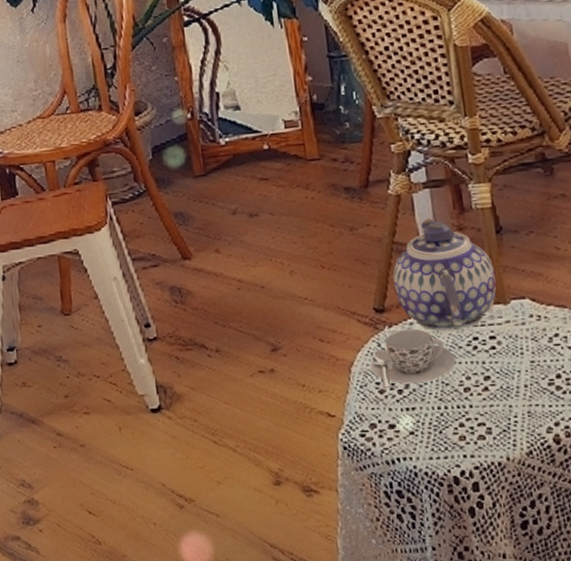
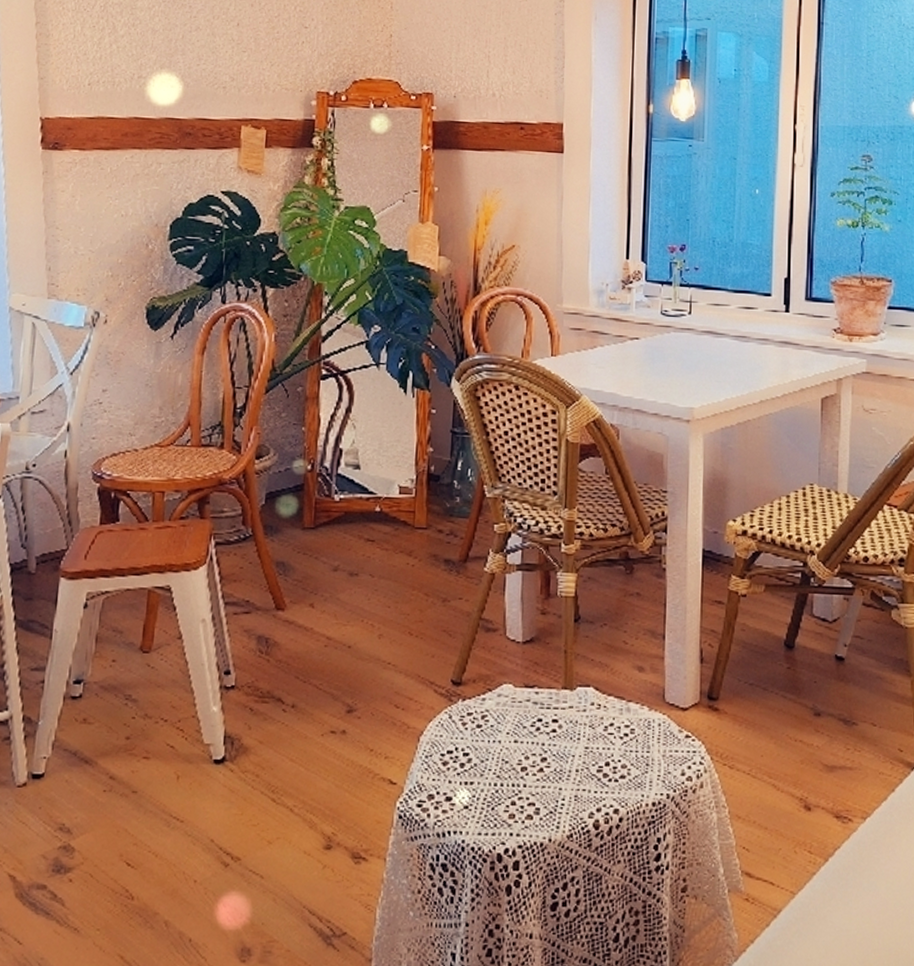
teacup: present [370,328,456,389] -> none [438,704,519,761]
teapot: present [392,218,498,332] -> none [473,599,568,711]

